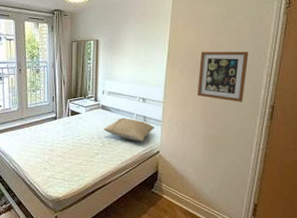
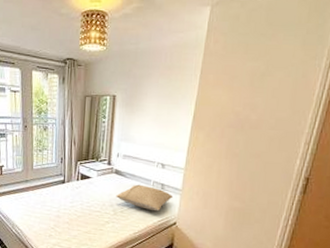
picture frame: present [197,51,249,102] -> none [223,113,287,173]

